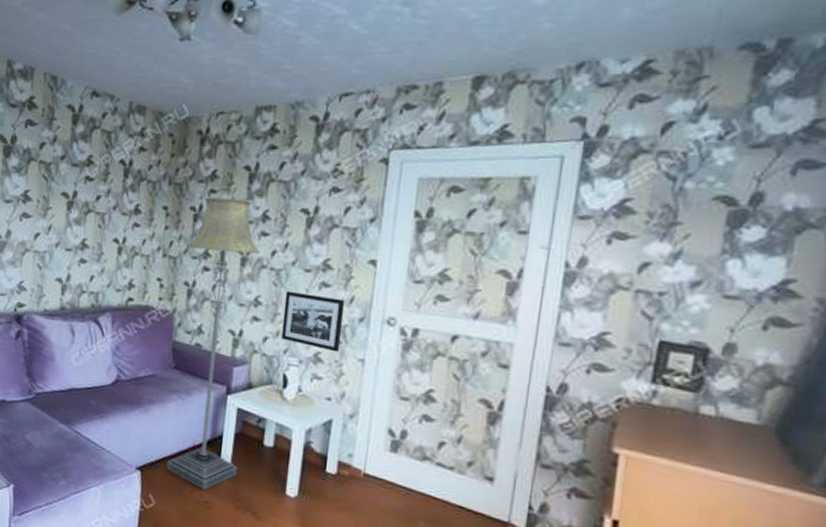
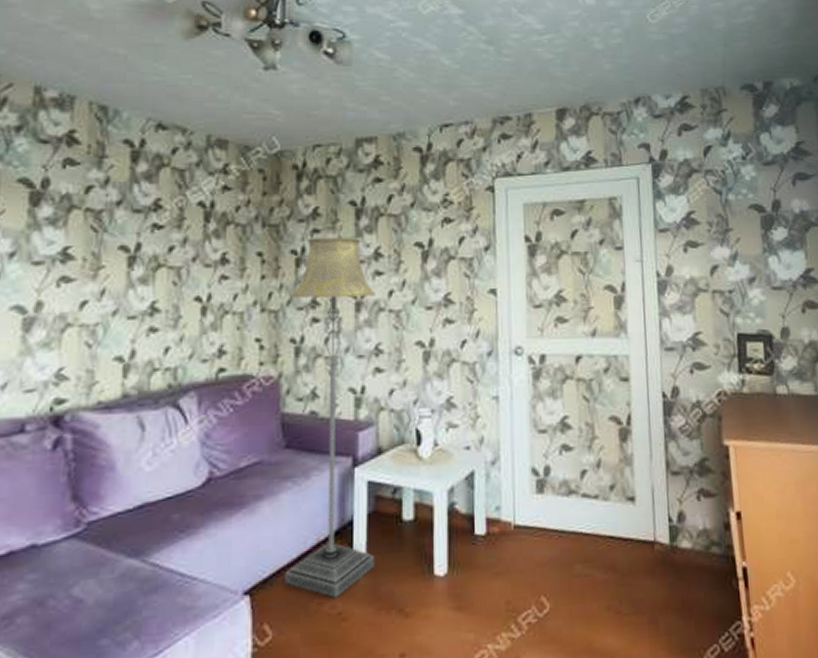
picture frame: present [281,290,345,353] -> none [408,332,473,394]

